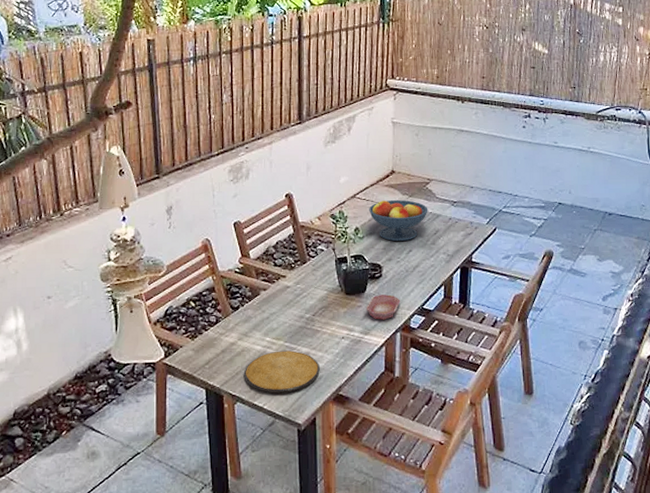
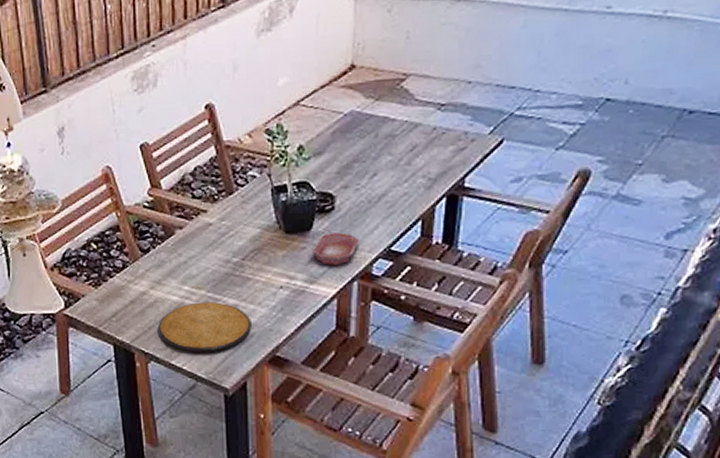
fruit bowl: present [369,200,428,241] -> none [318,105,403,162]

